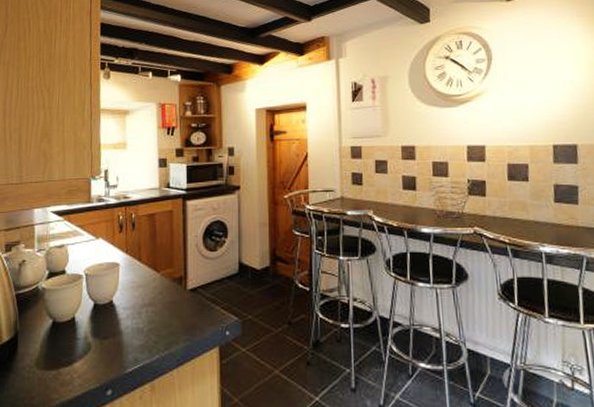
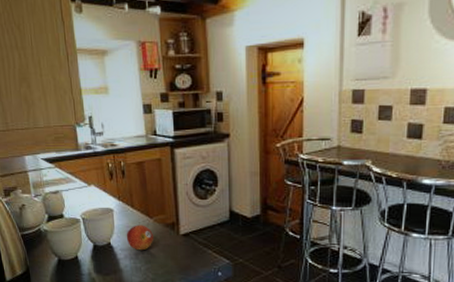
fruit: none [130,280,160,309] -> present [126,225,154,251]

